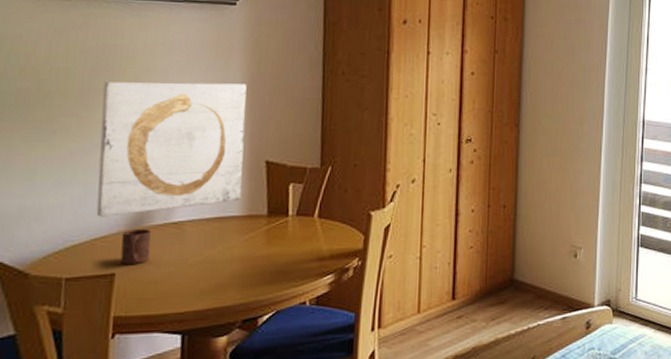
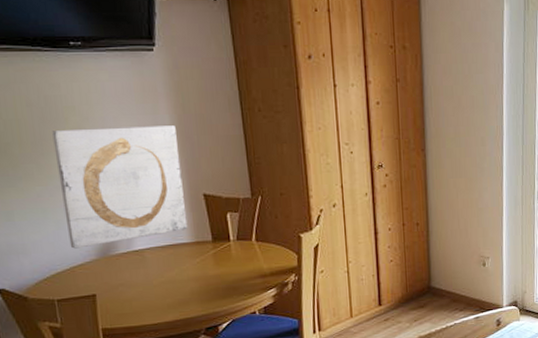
cup: present [120,229,152,264] -> none [94,257,121,287]

